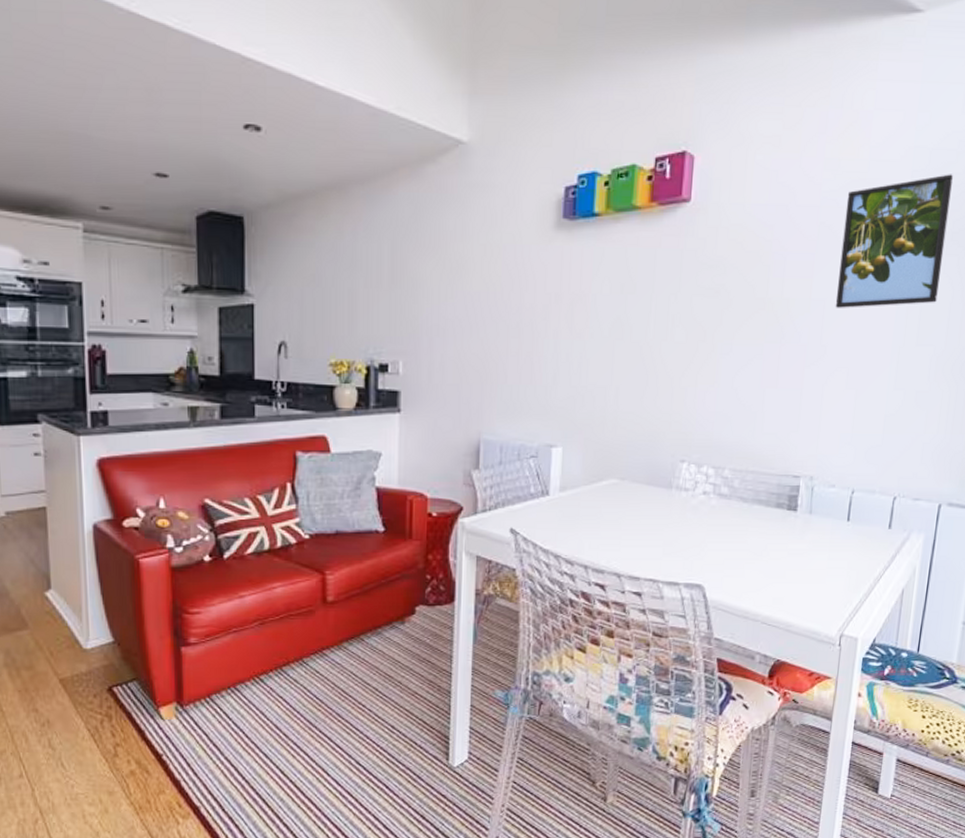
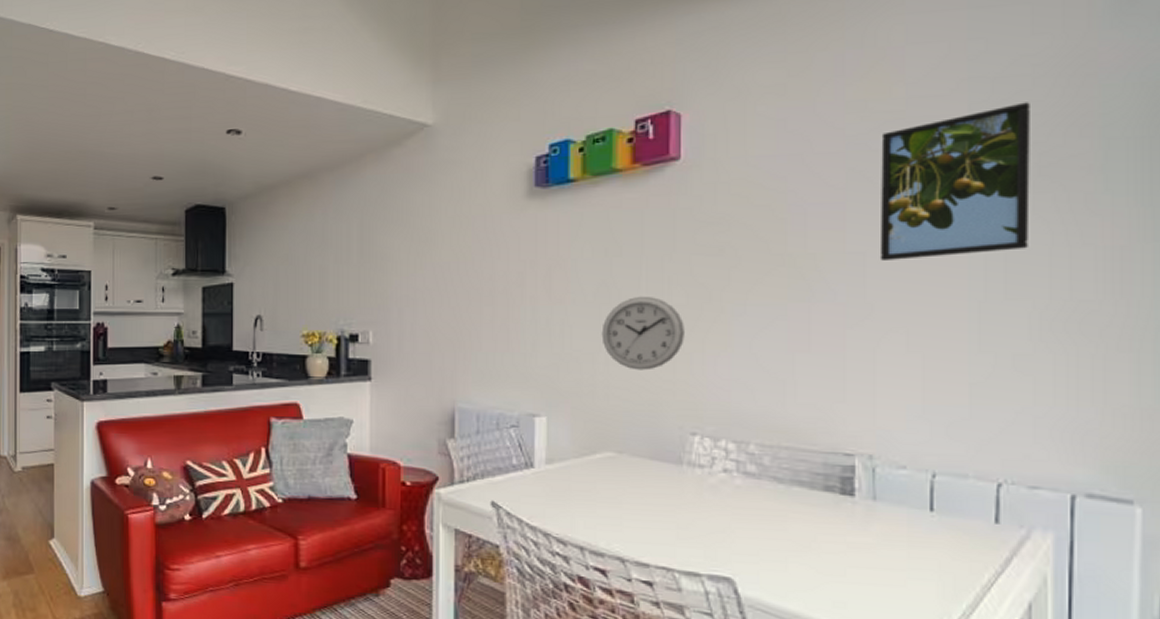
wall clock: none [613,333,683,403] -> present [601,296,684,370]

